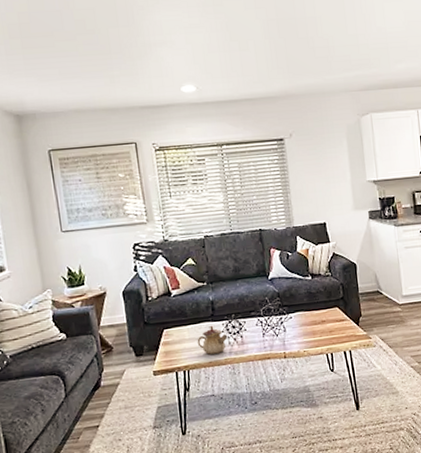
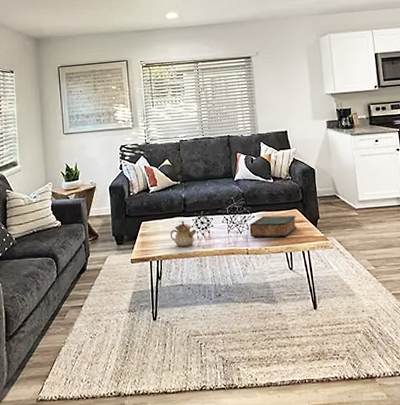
book: none [286,314,338,340] -> present [249,215,297,238]

